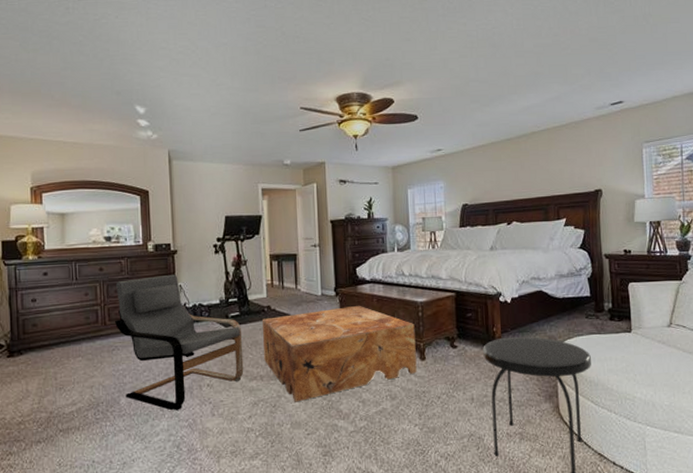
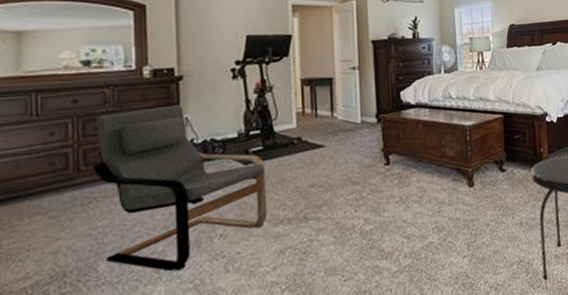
coffee table: present [261,305,417,402] -> none [290,131,465,246]

